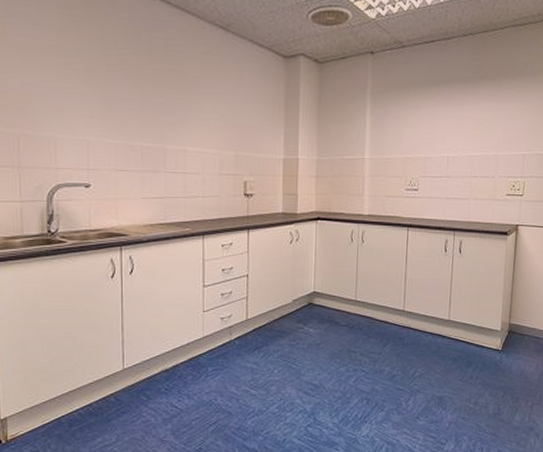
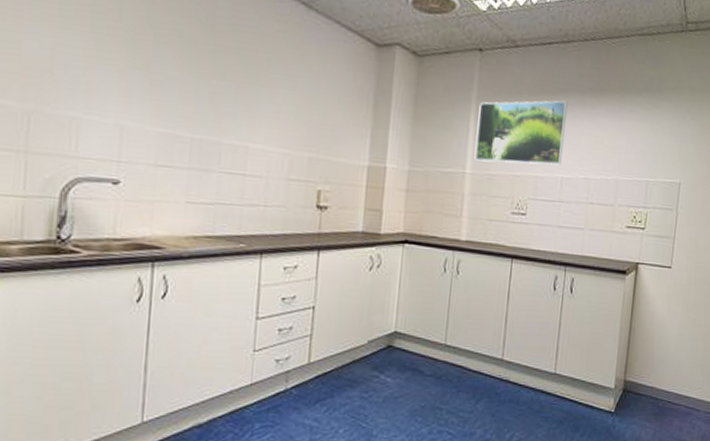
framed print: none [371,90,450,148] -> present [474,100,568,166]

